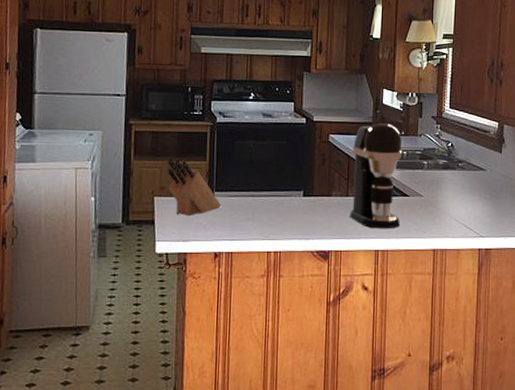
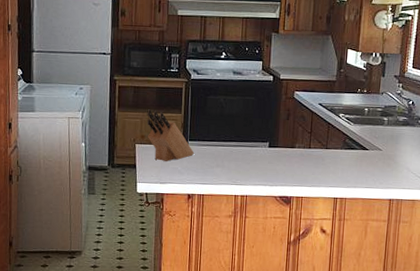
coffee maker: present [350,123,402,229] -> none [311,81,364,179]

